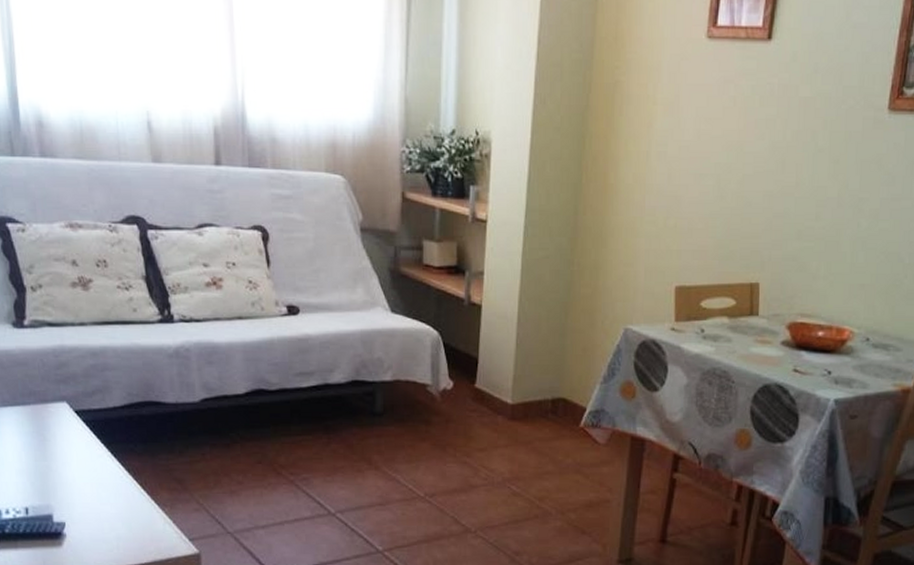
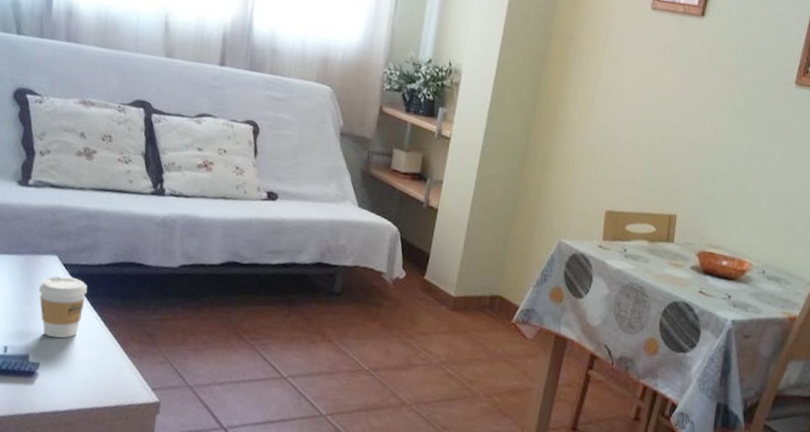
coffee cup: none [51,424,104,494] -> present [38,276,87,339]

